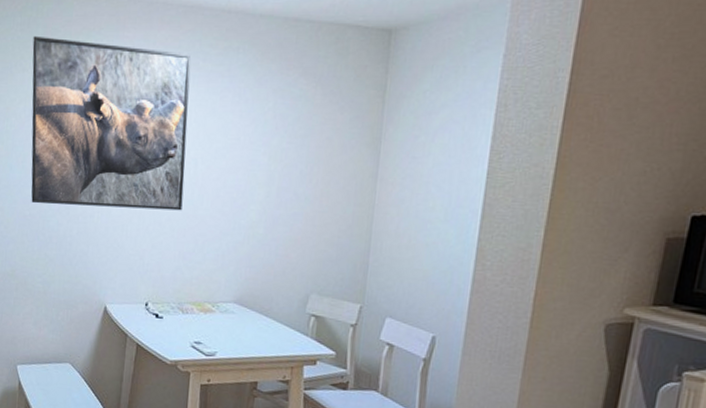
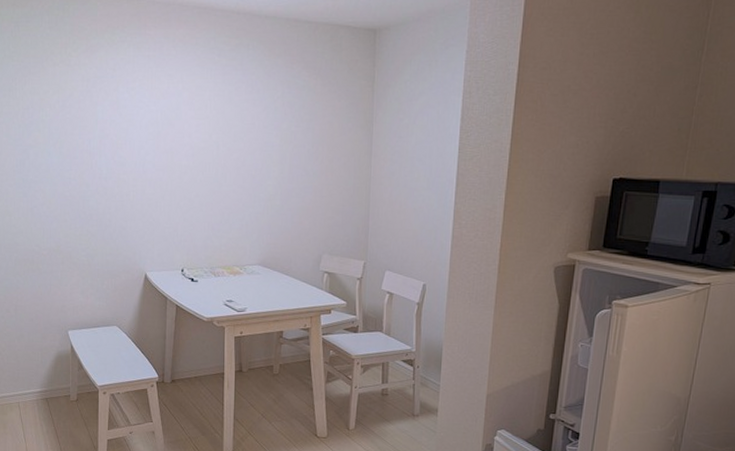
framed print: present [31,35,191,211] -> none [61,33,209,188]

